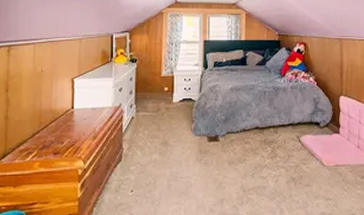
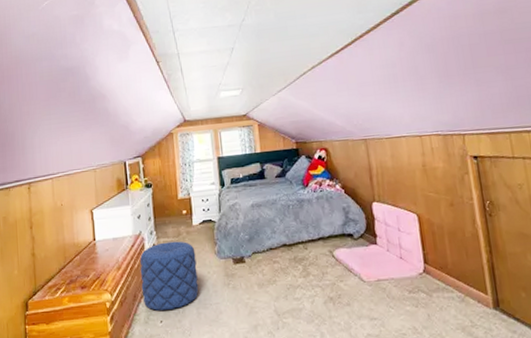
pouf: none [115,116,173,180] -> present [140,241,199,311]

